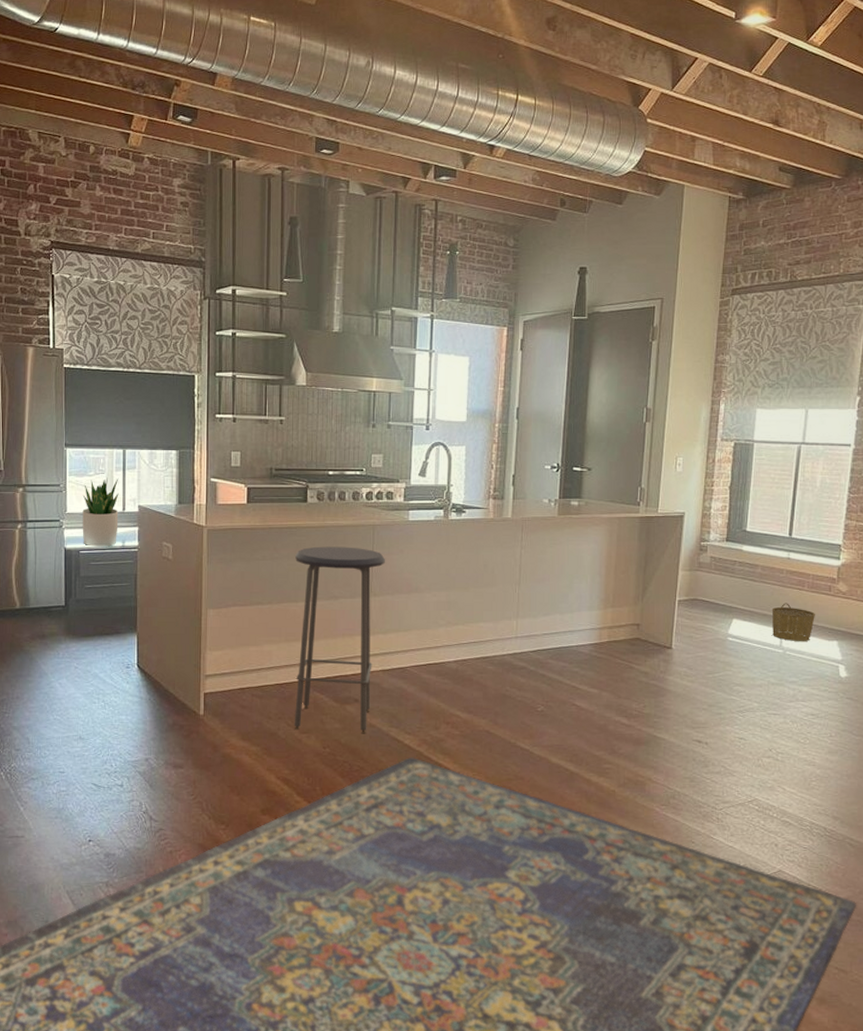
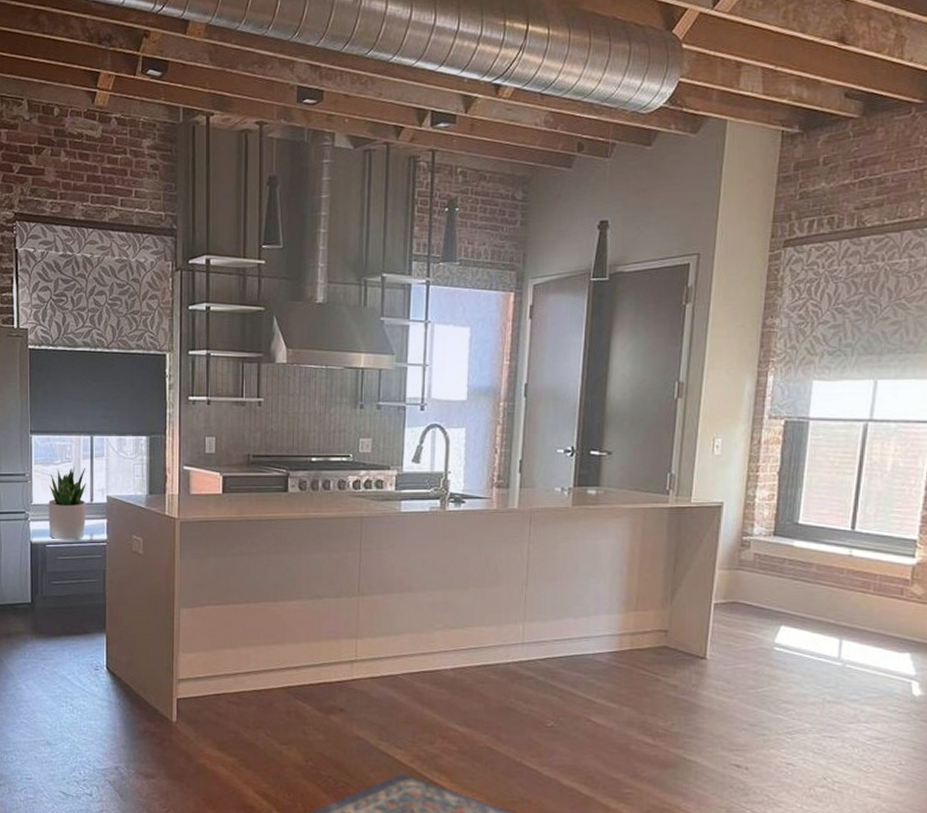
bar stool: present [294,546,386,734] -> none [273,540,375,747]
basket: present [771,603,816,641] -> none [828,608,884,653]

